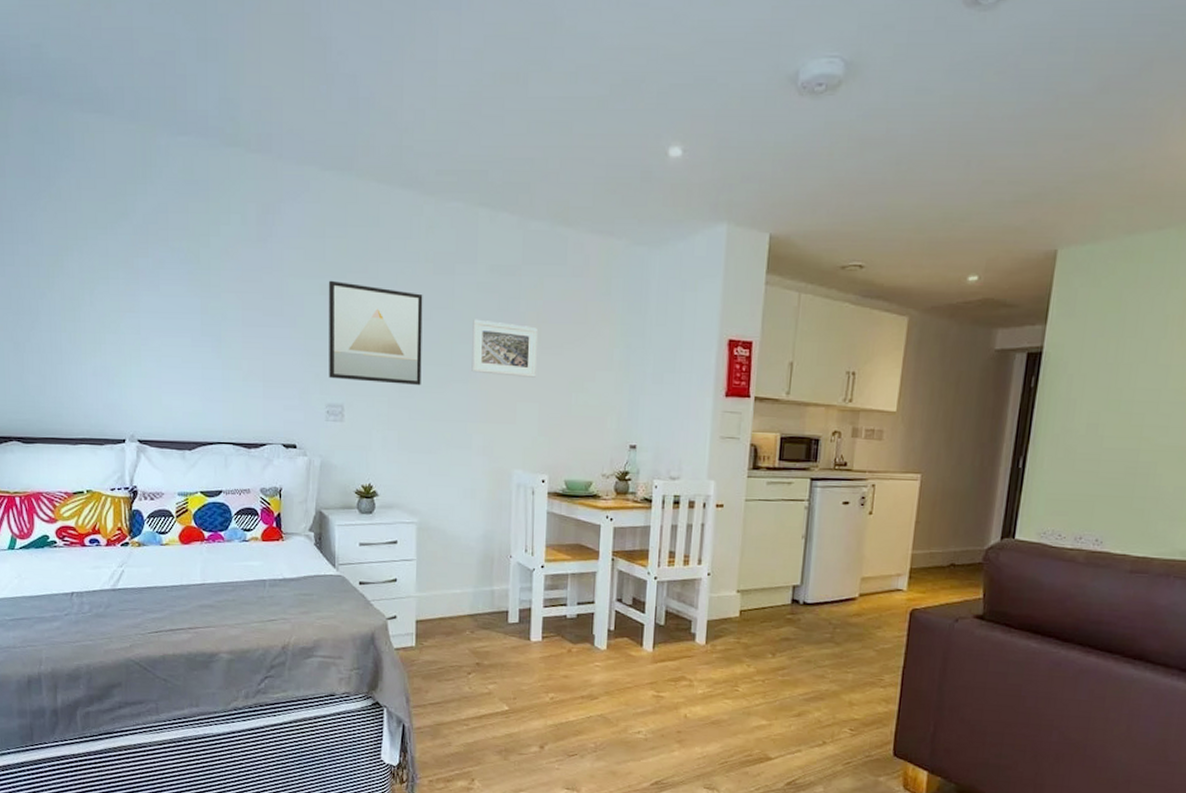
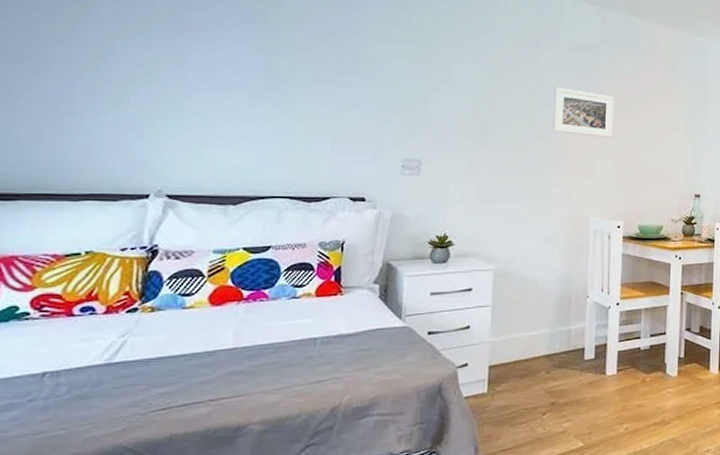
wall art: present [329,280,423,385] -> none [406,46,508,142]

